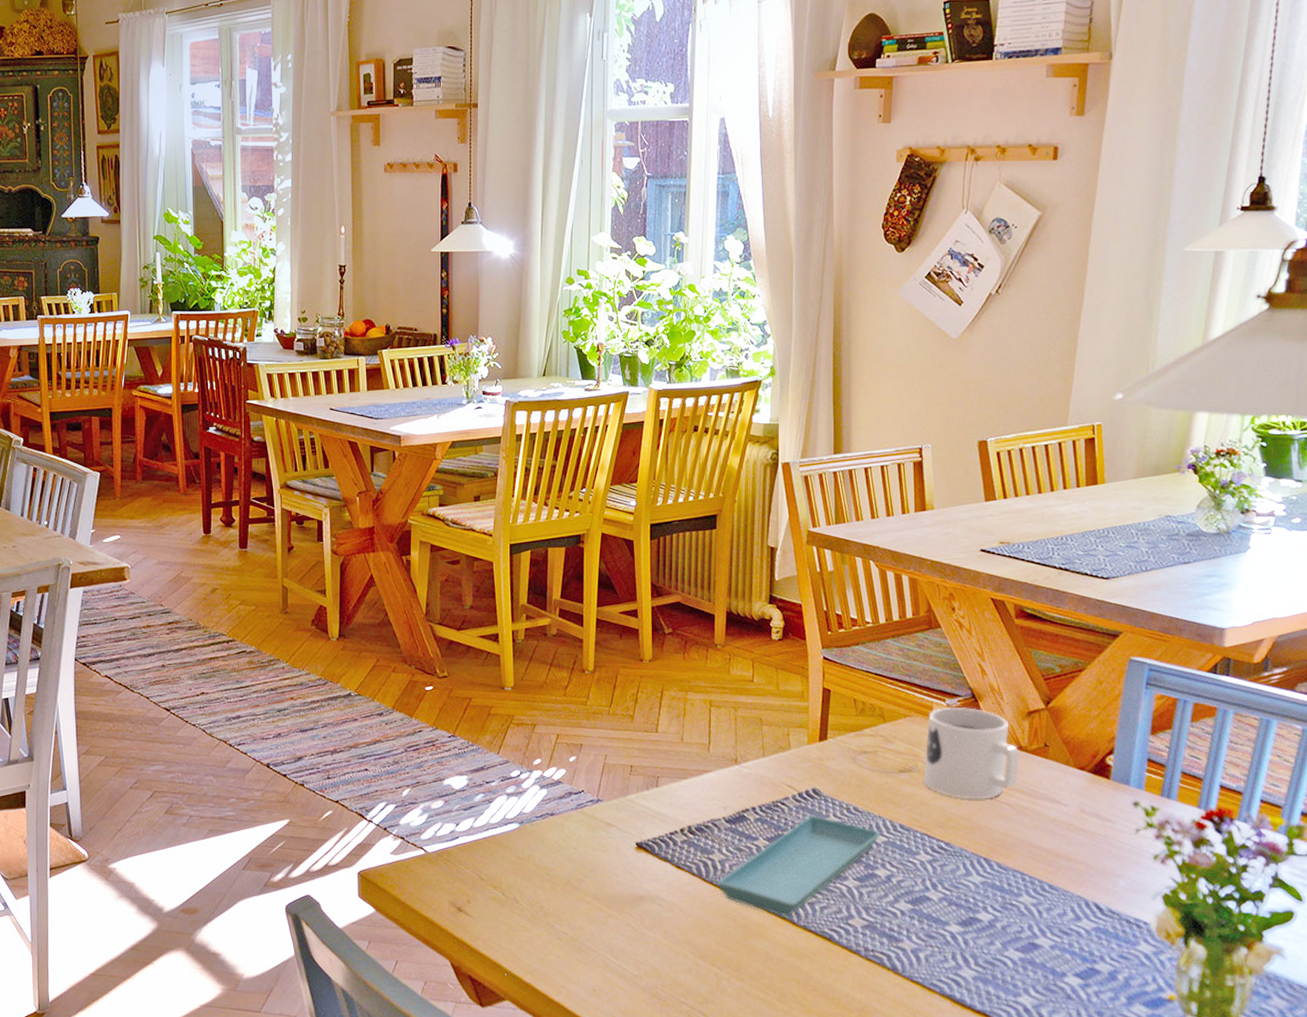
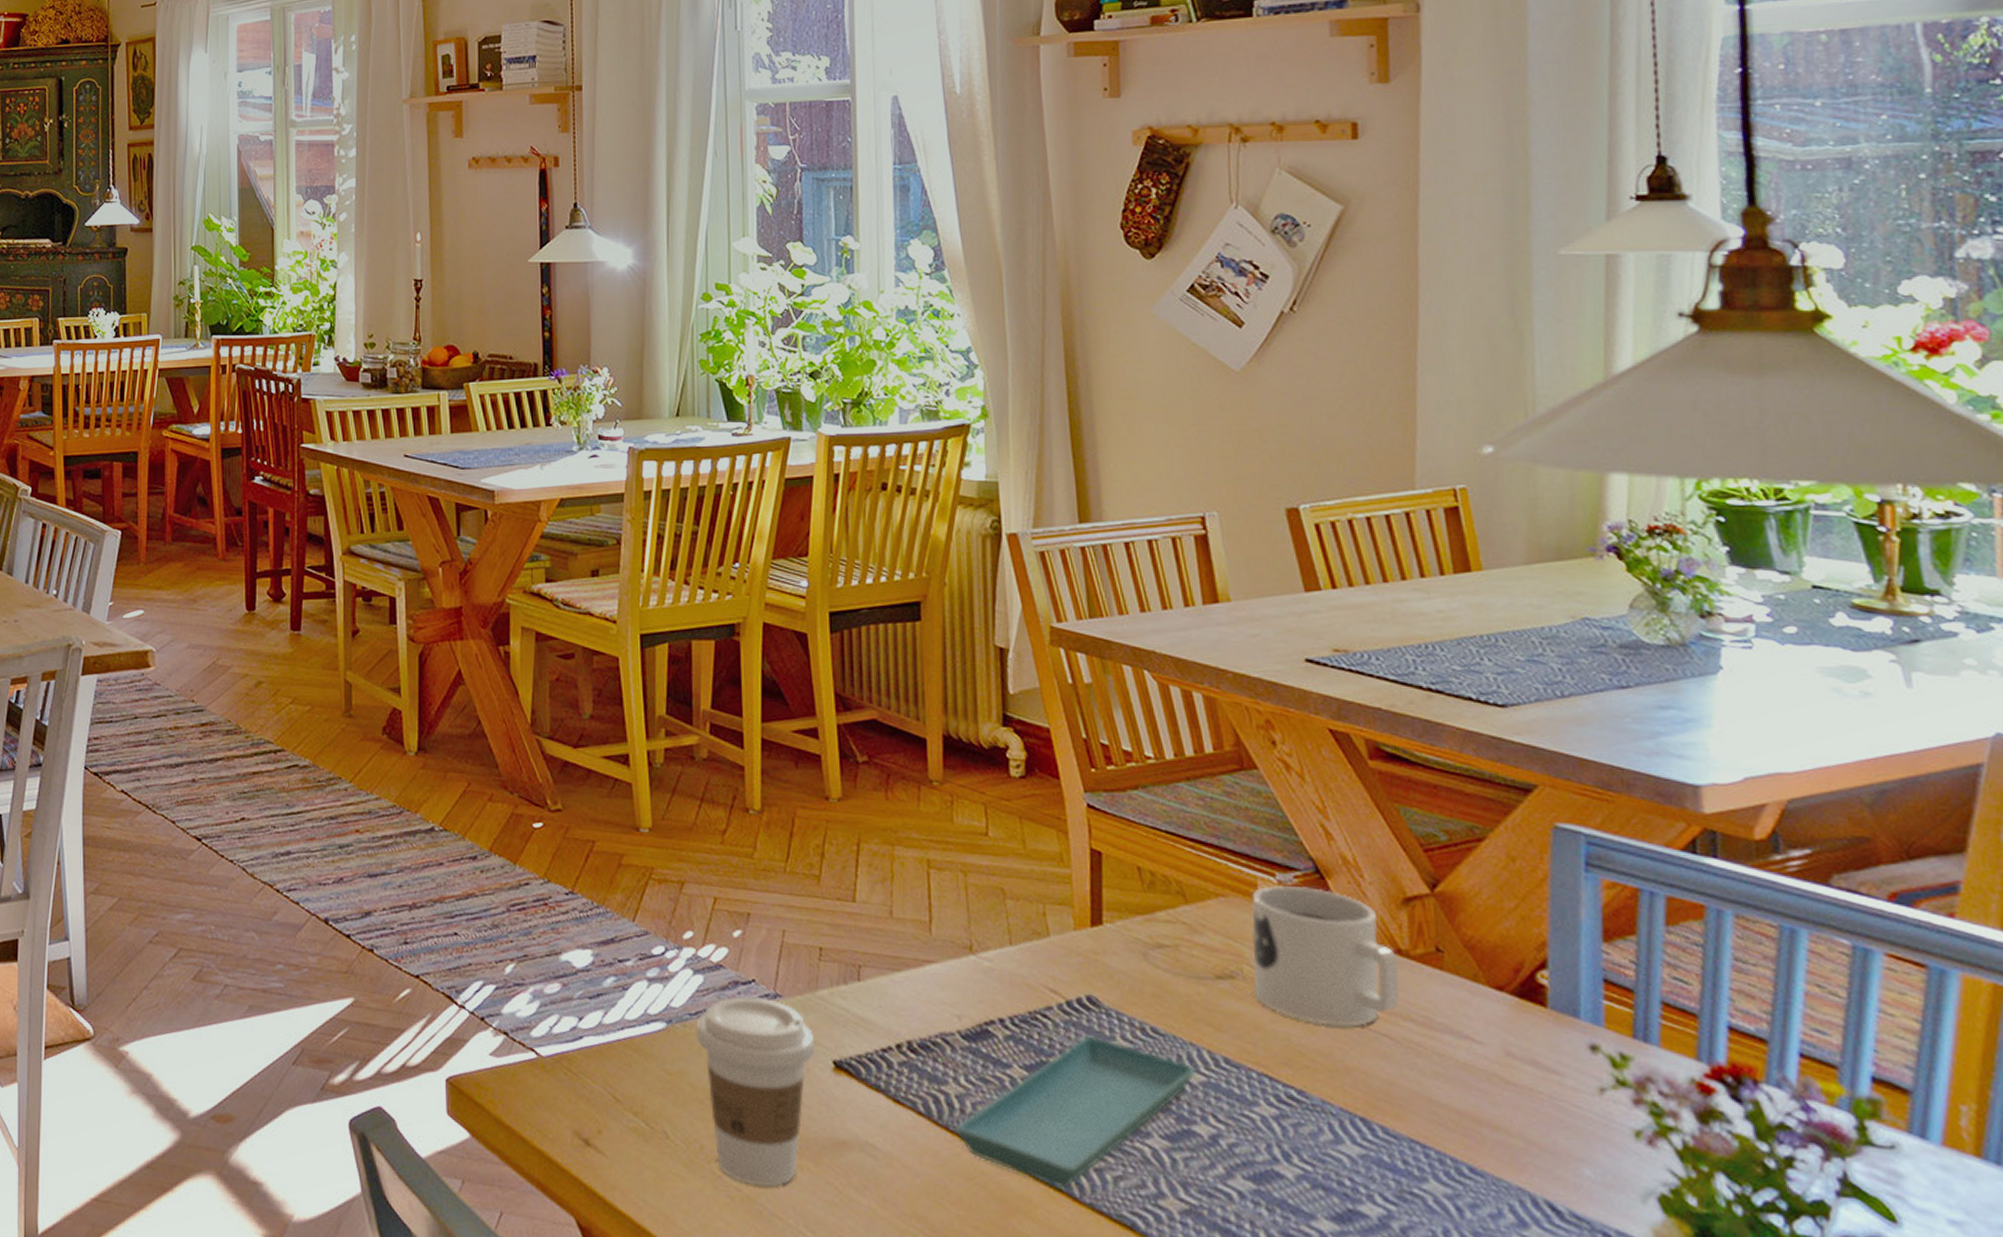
coffee cup: none [540,802,624,930] -> present [696,996,815,1187]

